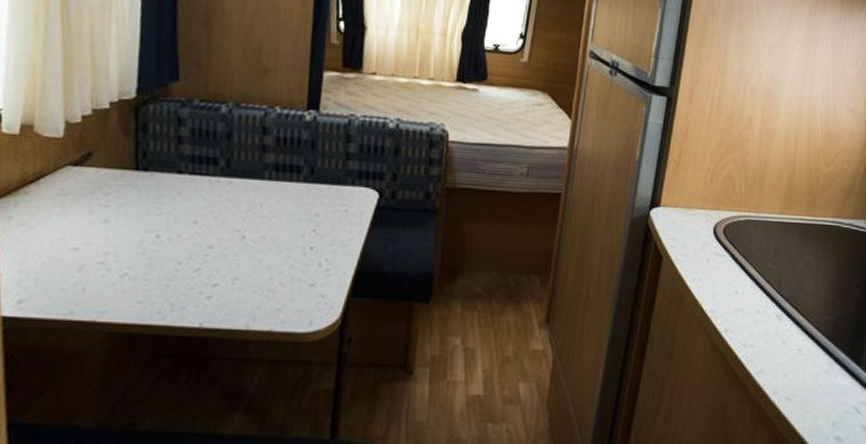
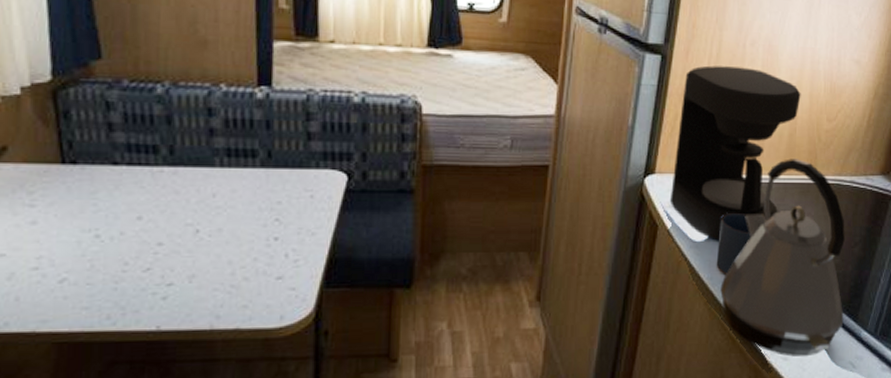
coffee maker: none [674,108,799,275] -> present [669,65,801,241]
mug: none [718,248,753,309] -> present [716,212,752,274]
kettle: none [723,199,847,399] -> present [720,159,845,357]

